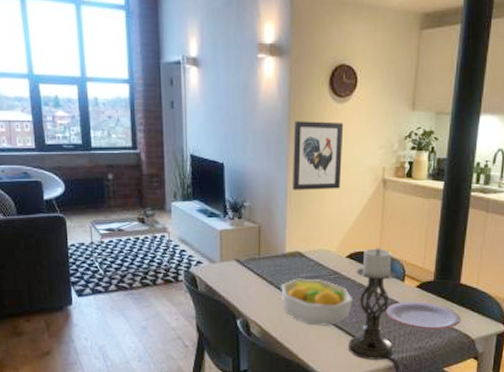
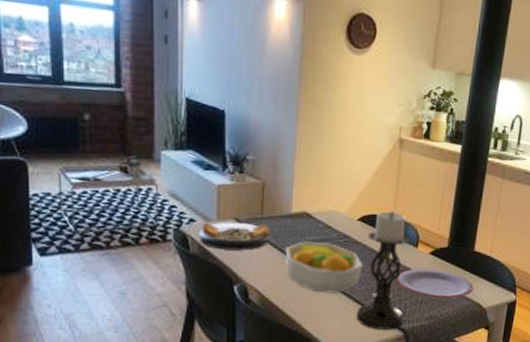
plate: none [205,263,268,288] -> present [198,222,271,251]
wall art: present [293,121,344,190] -> none [302,70,361,147]

